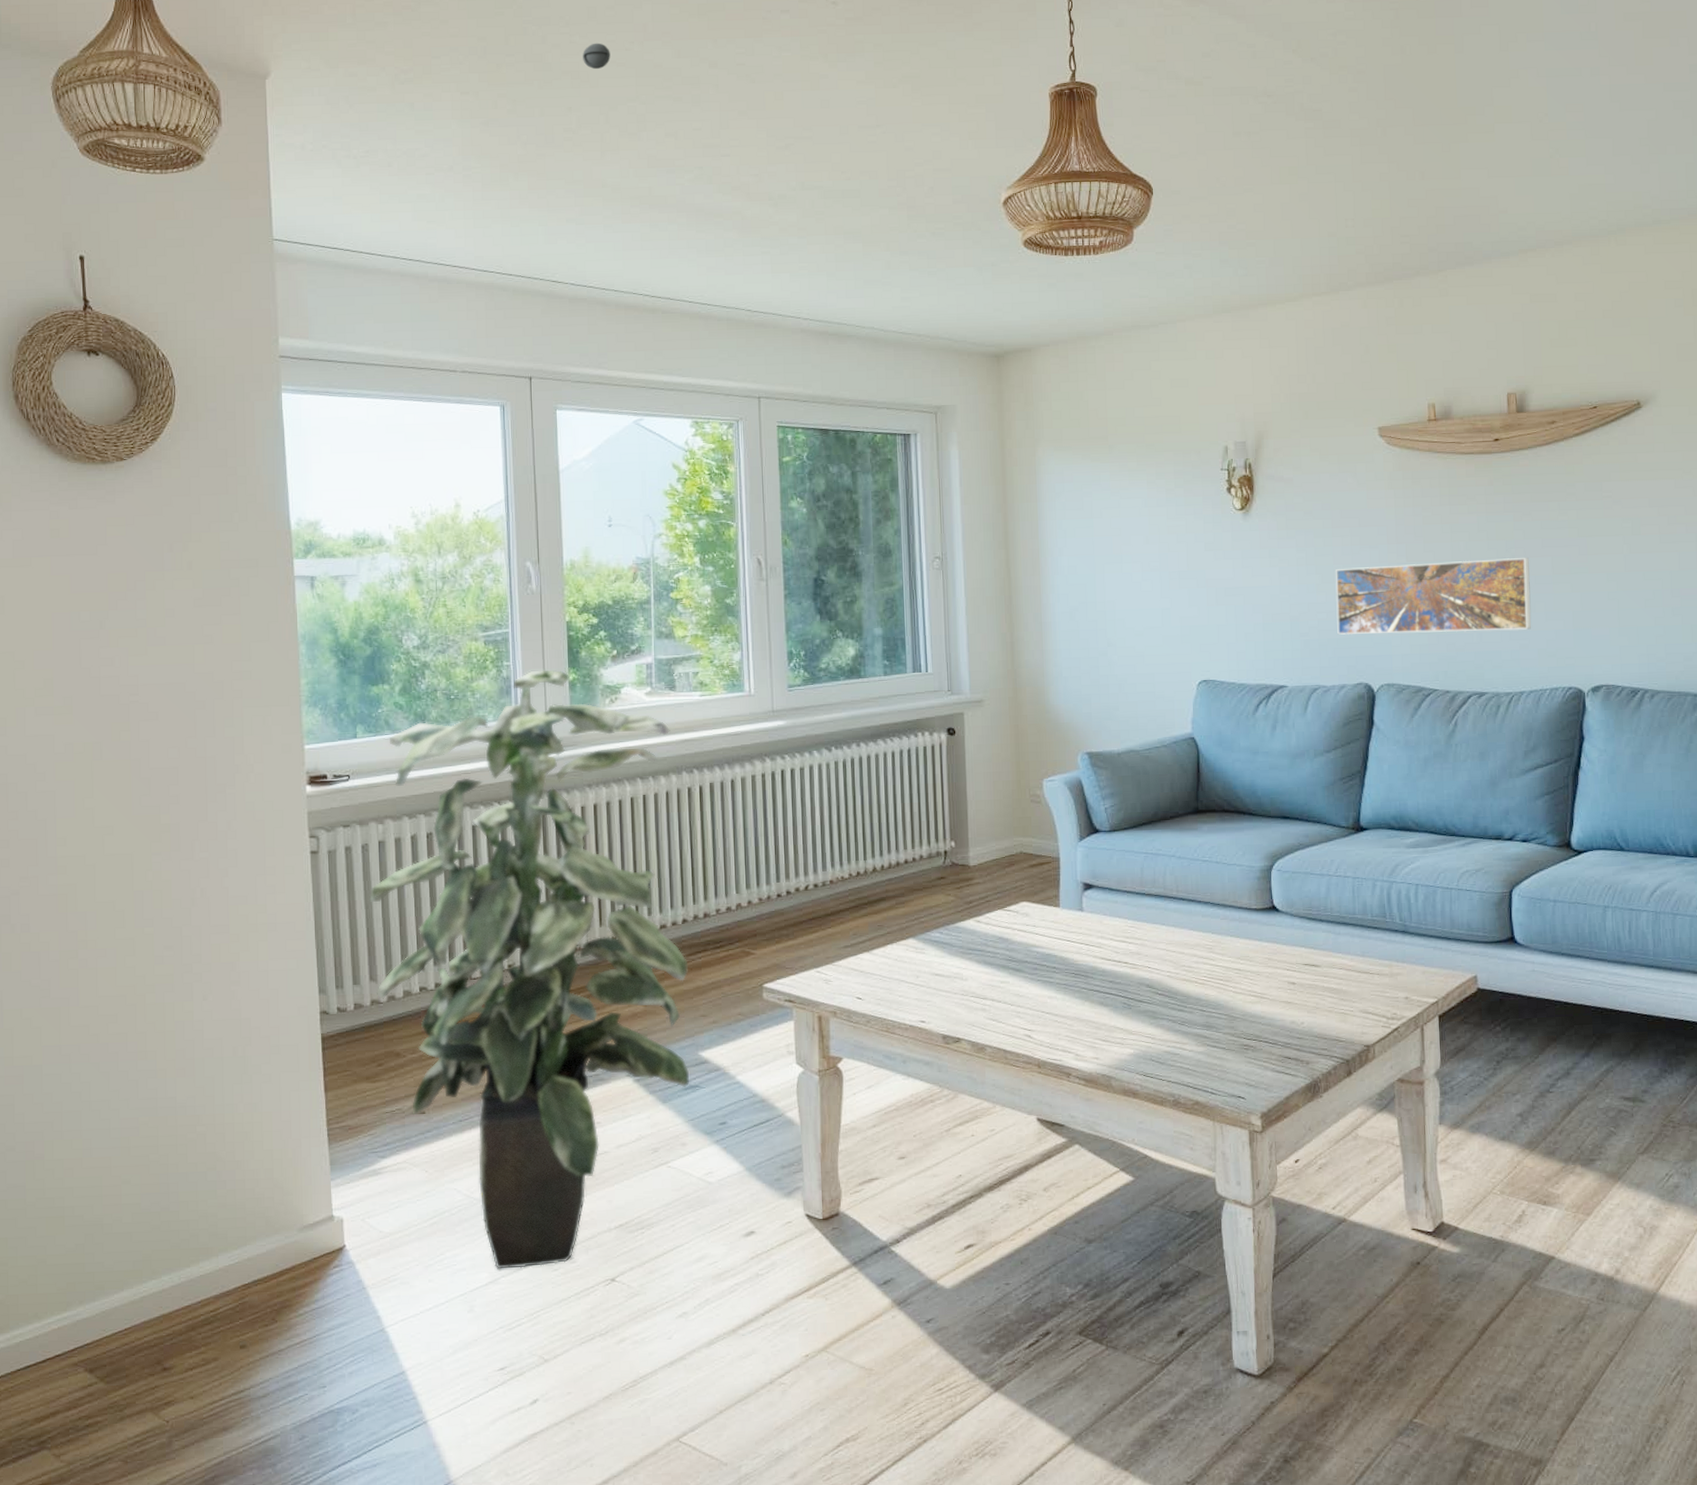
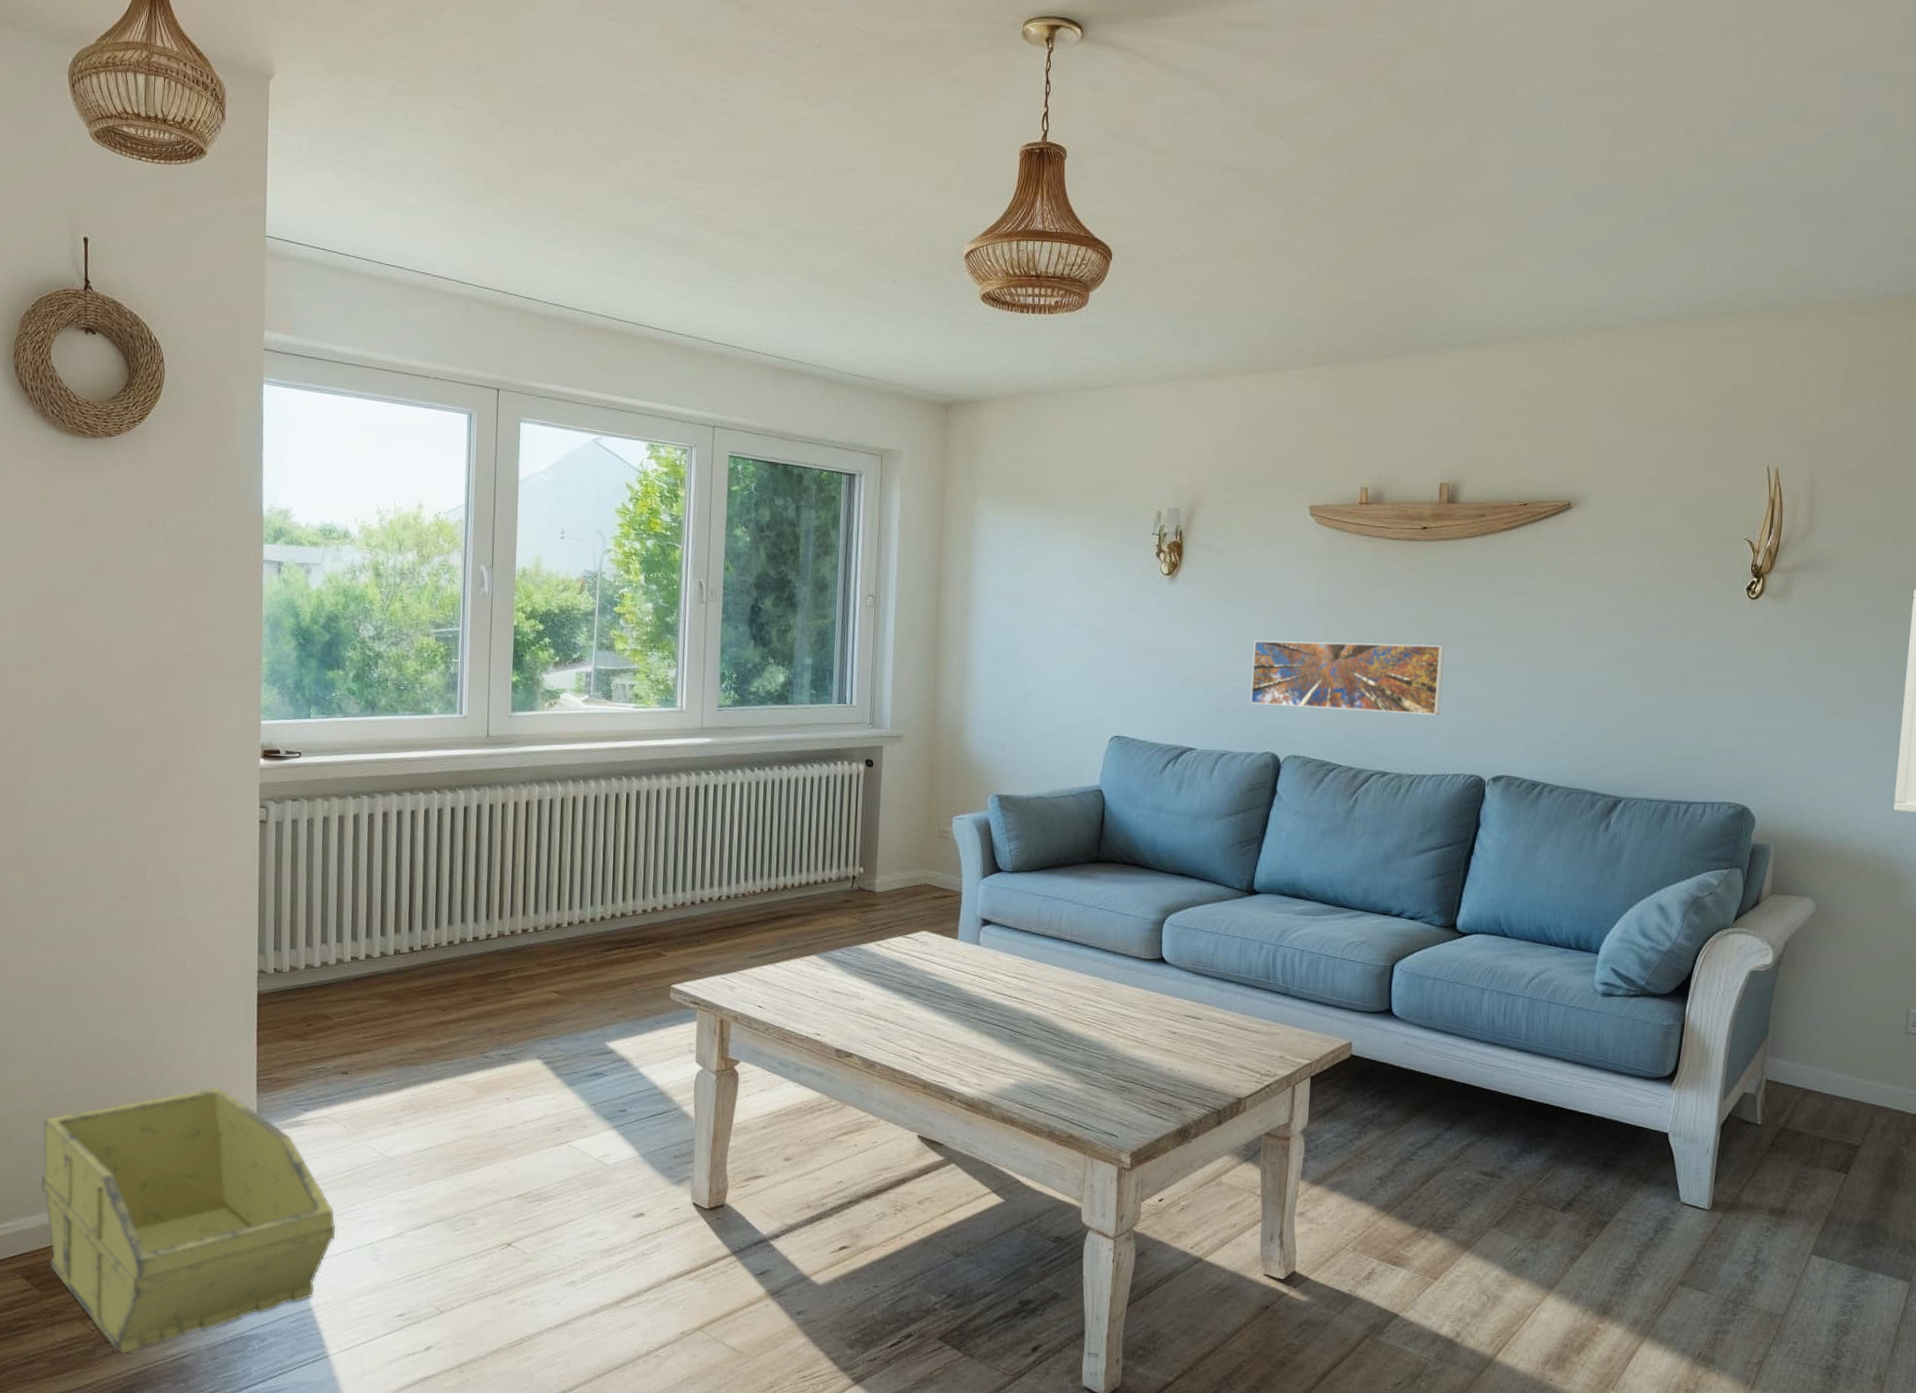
storage bin: none [98,1140,424,1444] -> present [41,1086,335,1354]
indoor plant: present [369,669,690,1269] -> none [311,669,604,1225]
smoke detector: present [583,43,611,70] -> none [572,68,599,95]

